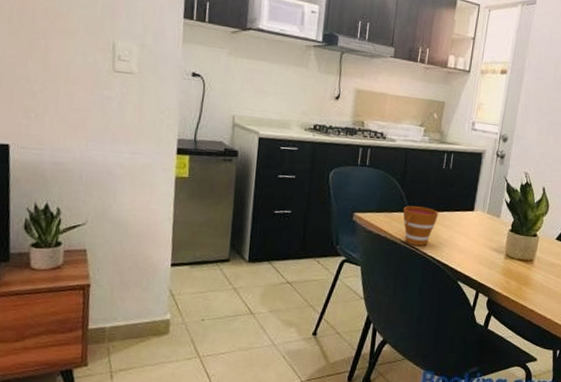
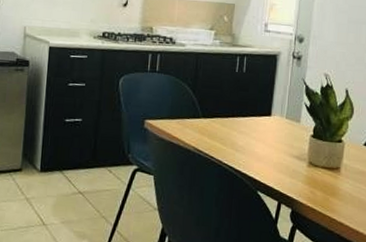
cup: present [403,206,439,246] -> none [195,111,234,153]

